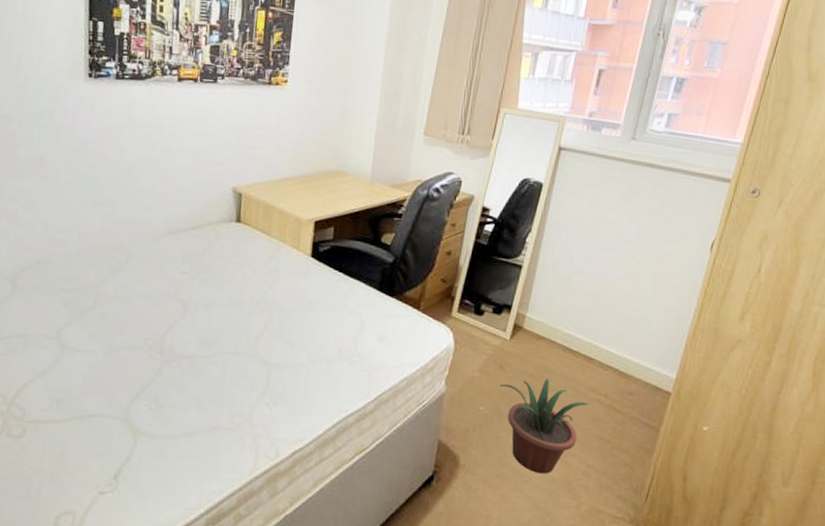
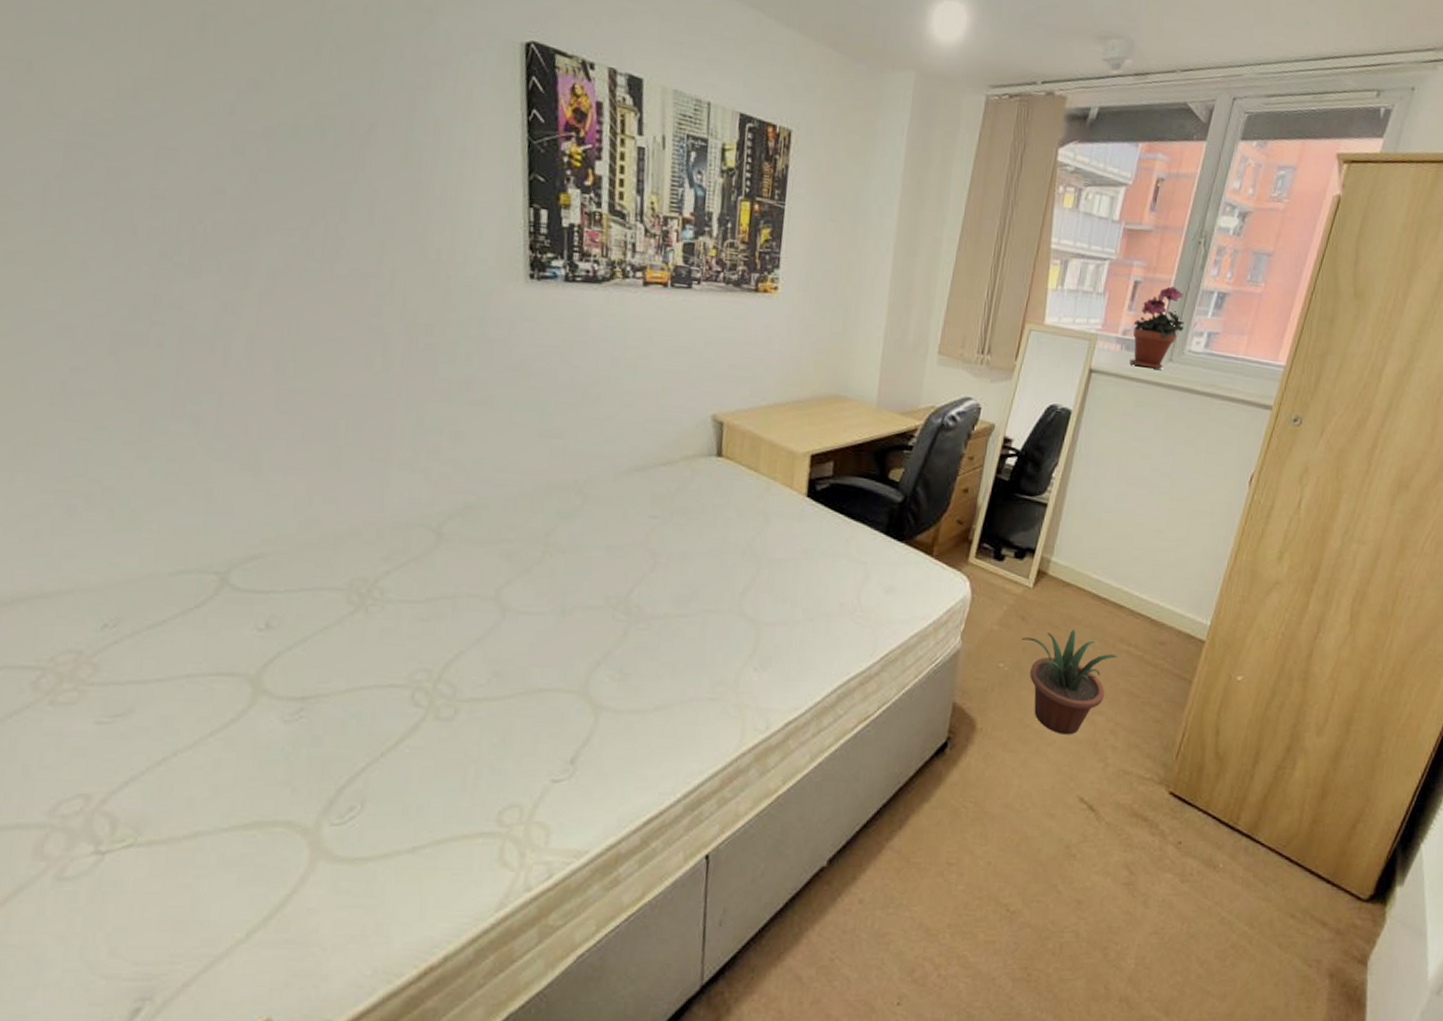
potted plant: none [596,73,646,148] -> present [1130,286,1185,370]

